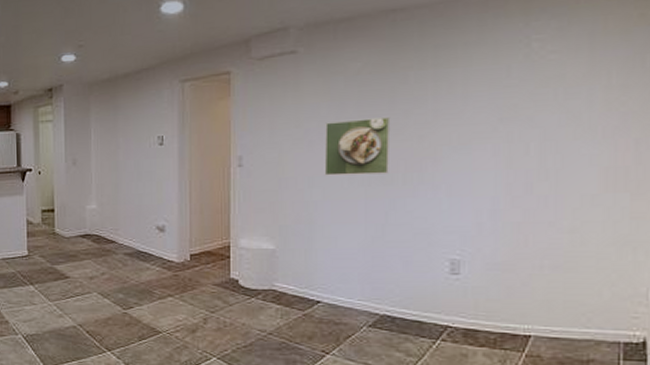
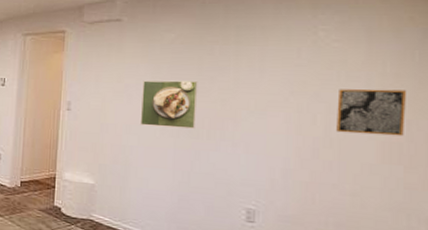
wall art: none [553,103,634,161] -> present [336,89,406,137]

